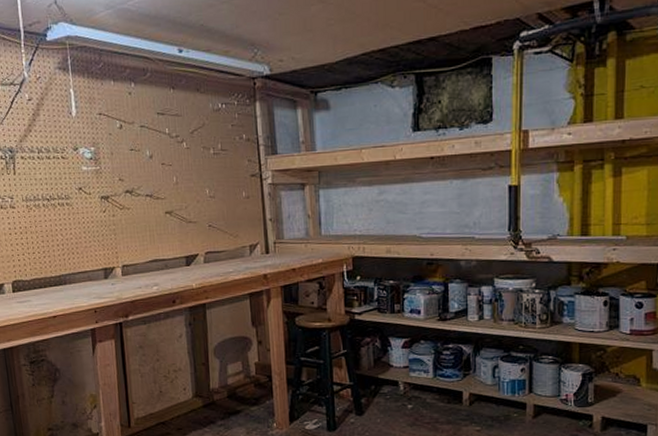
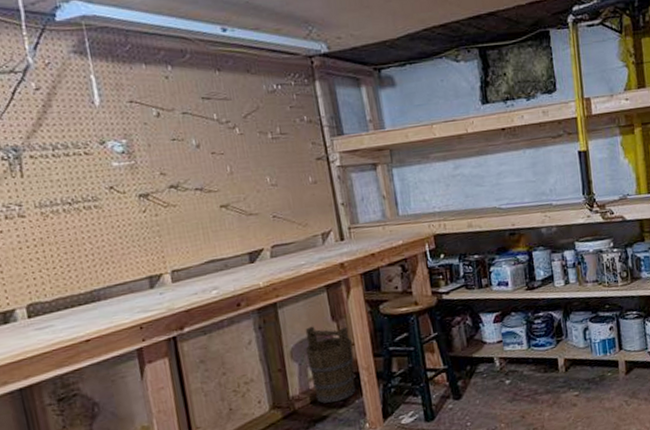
bucket: none [226,329,269,400] -> present [305,326,356,404]

